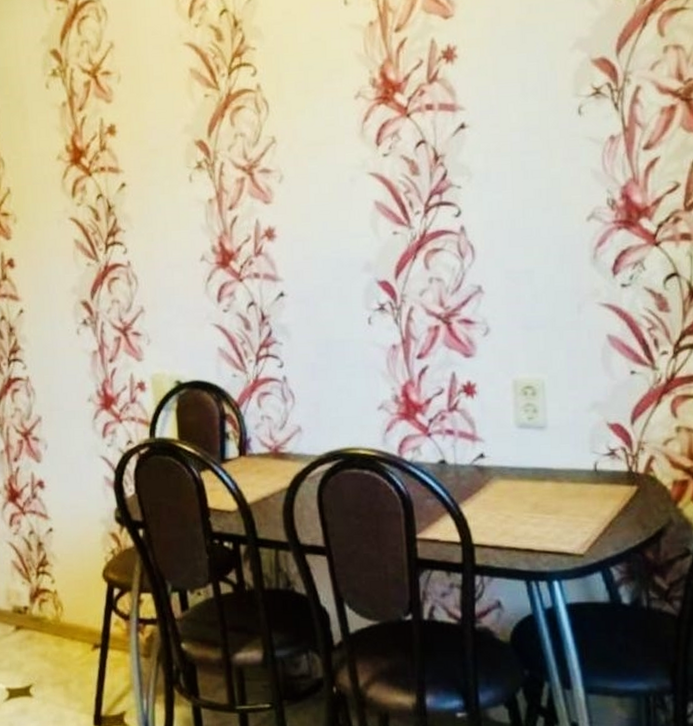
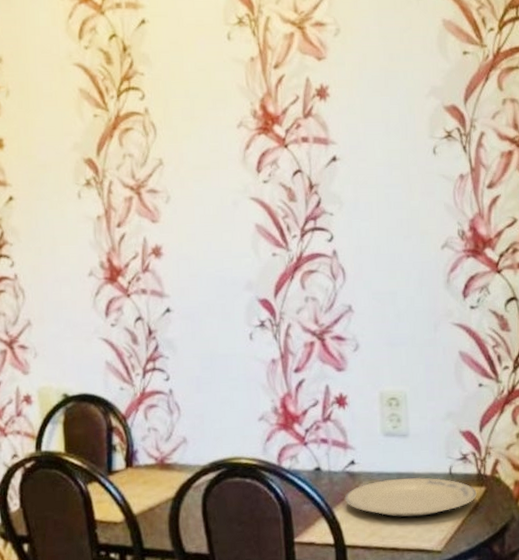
plate: none [472,473,628,517] -> present [344,477,478,517]

